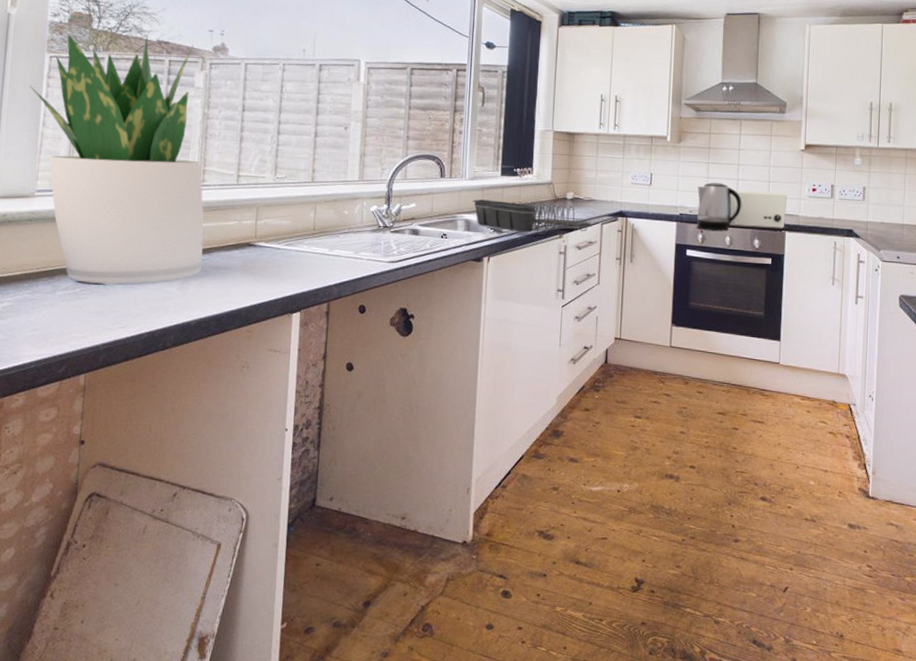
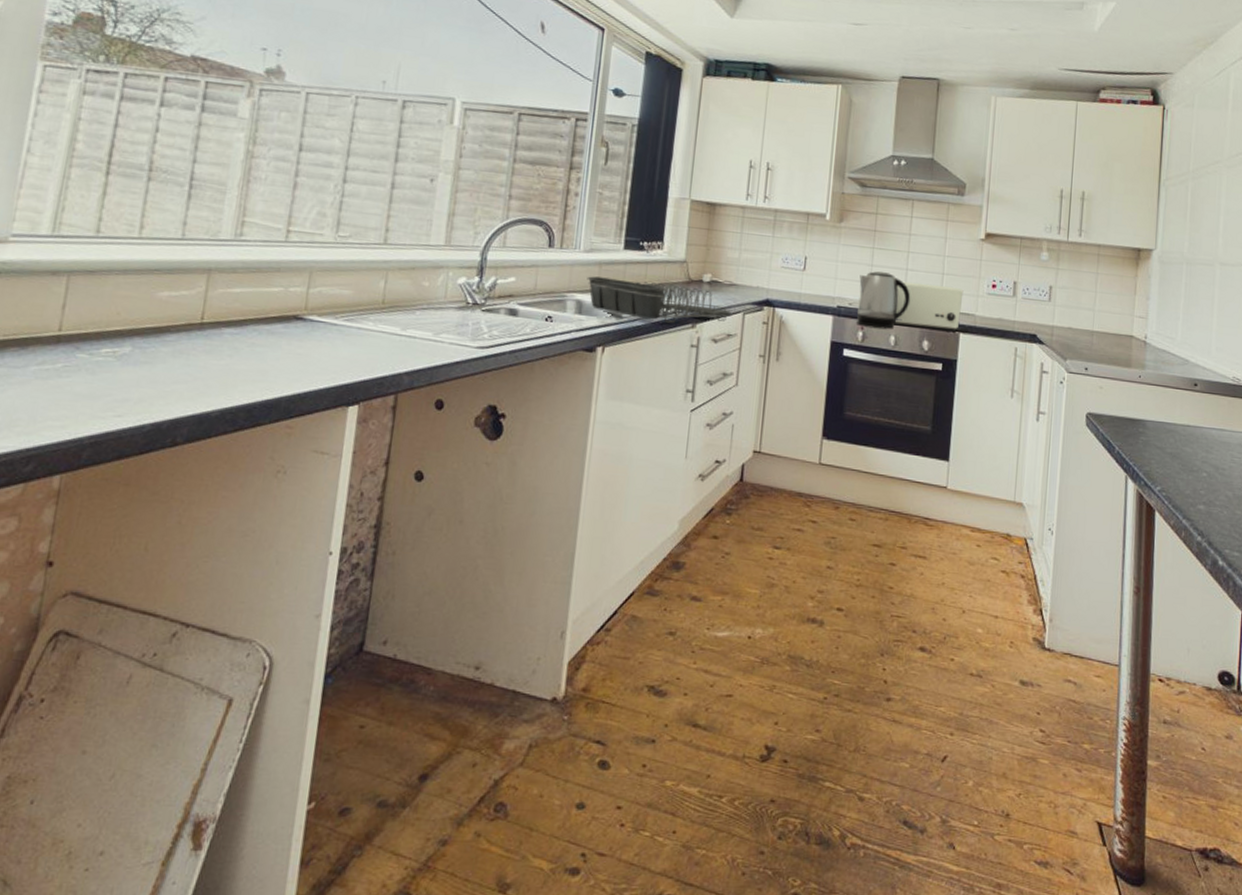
planter: present [30,35,204,285] -> none [12,40,240,361]

